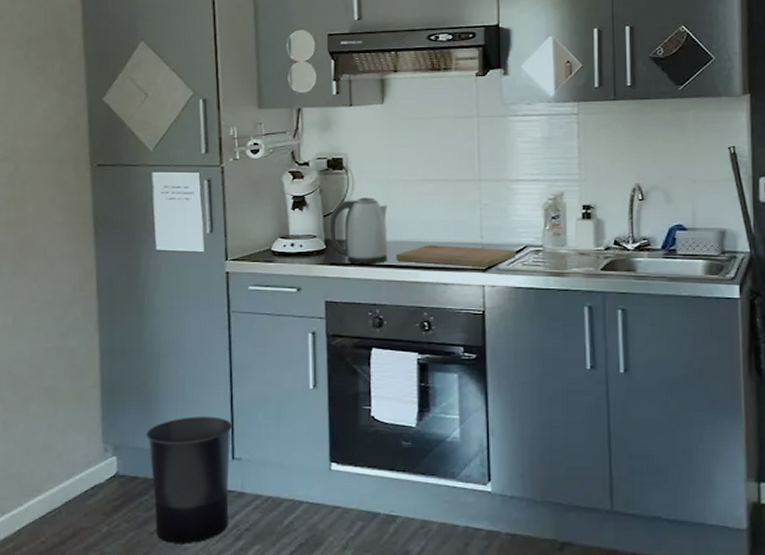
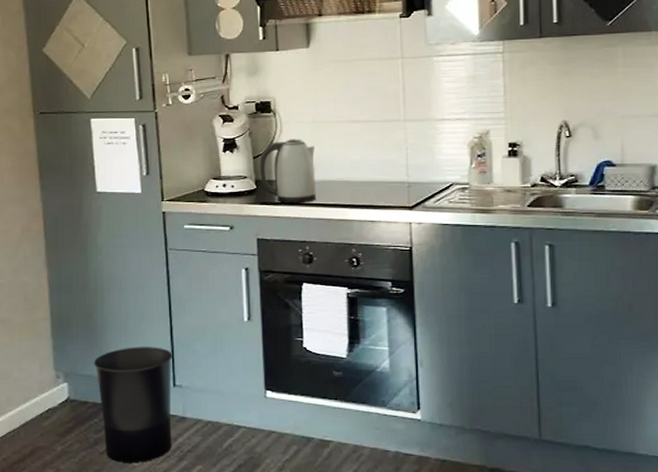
cutting board: present [396,245,516,267] -> none [324,184,442,205]

